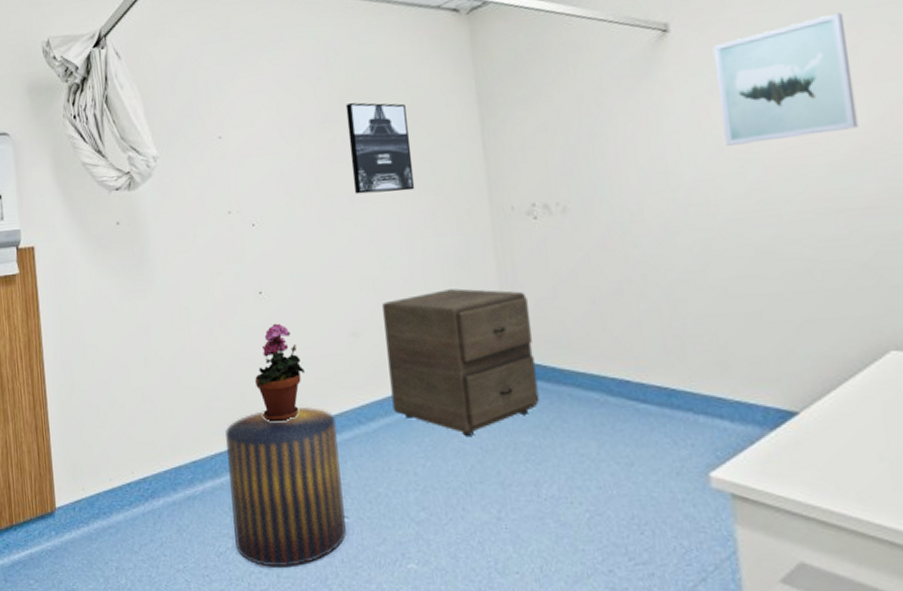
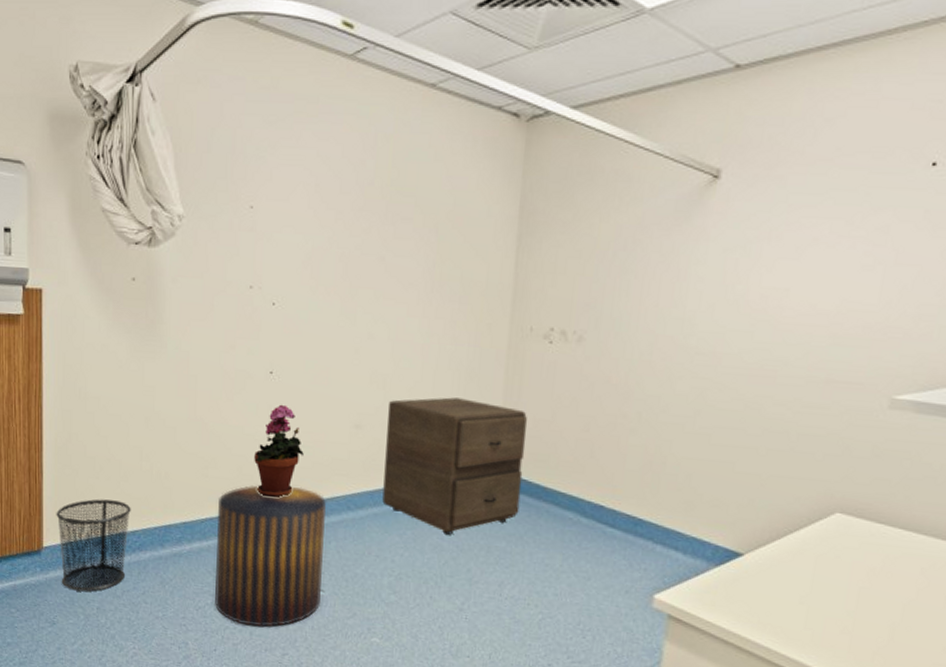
waste bin: none [65,448,140,552] -> present [56,499,131,592]
wall art: present [345,102,415,194] -> none [380,195,447,295]
wall art: present [712,12,858,146] -> none [744,189,885,307]

